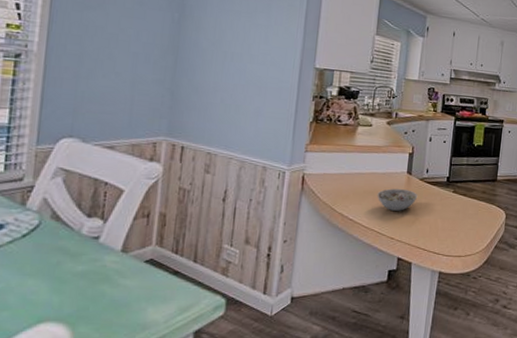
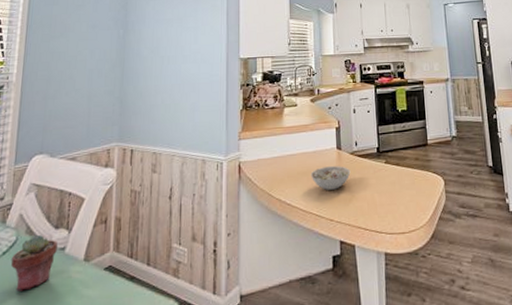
potted succulent: none [32,222,90,275] -> present [11,235,58,291]

